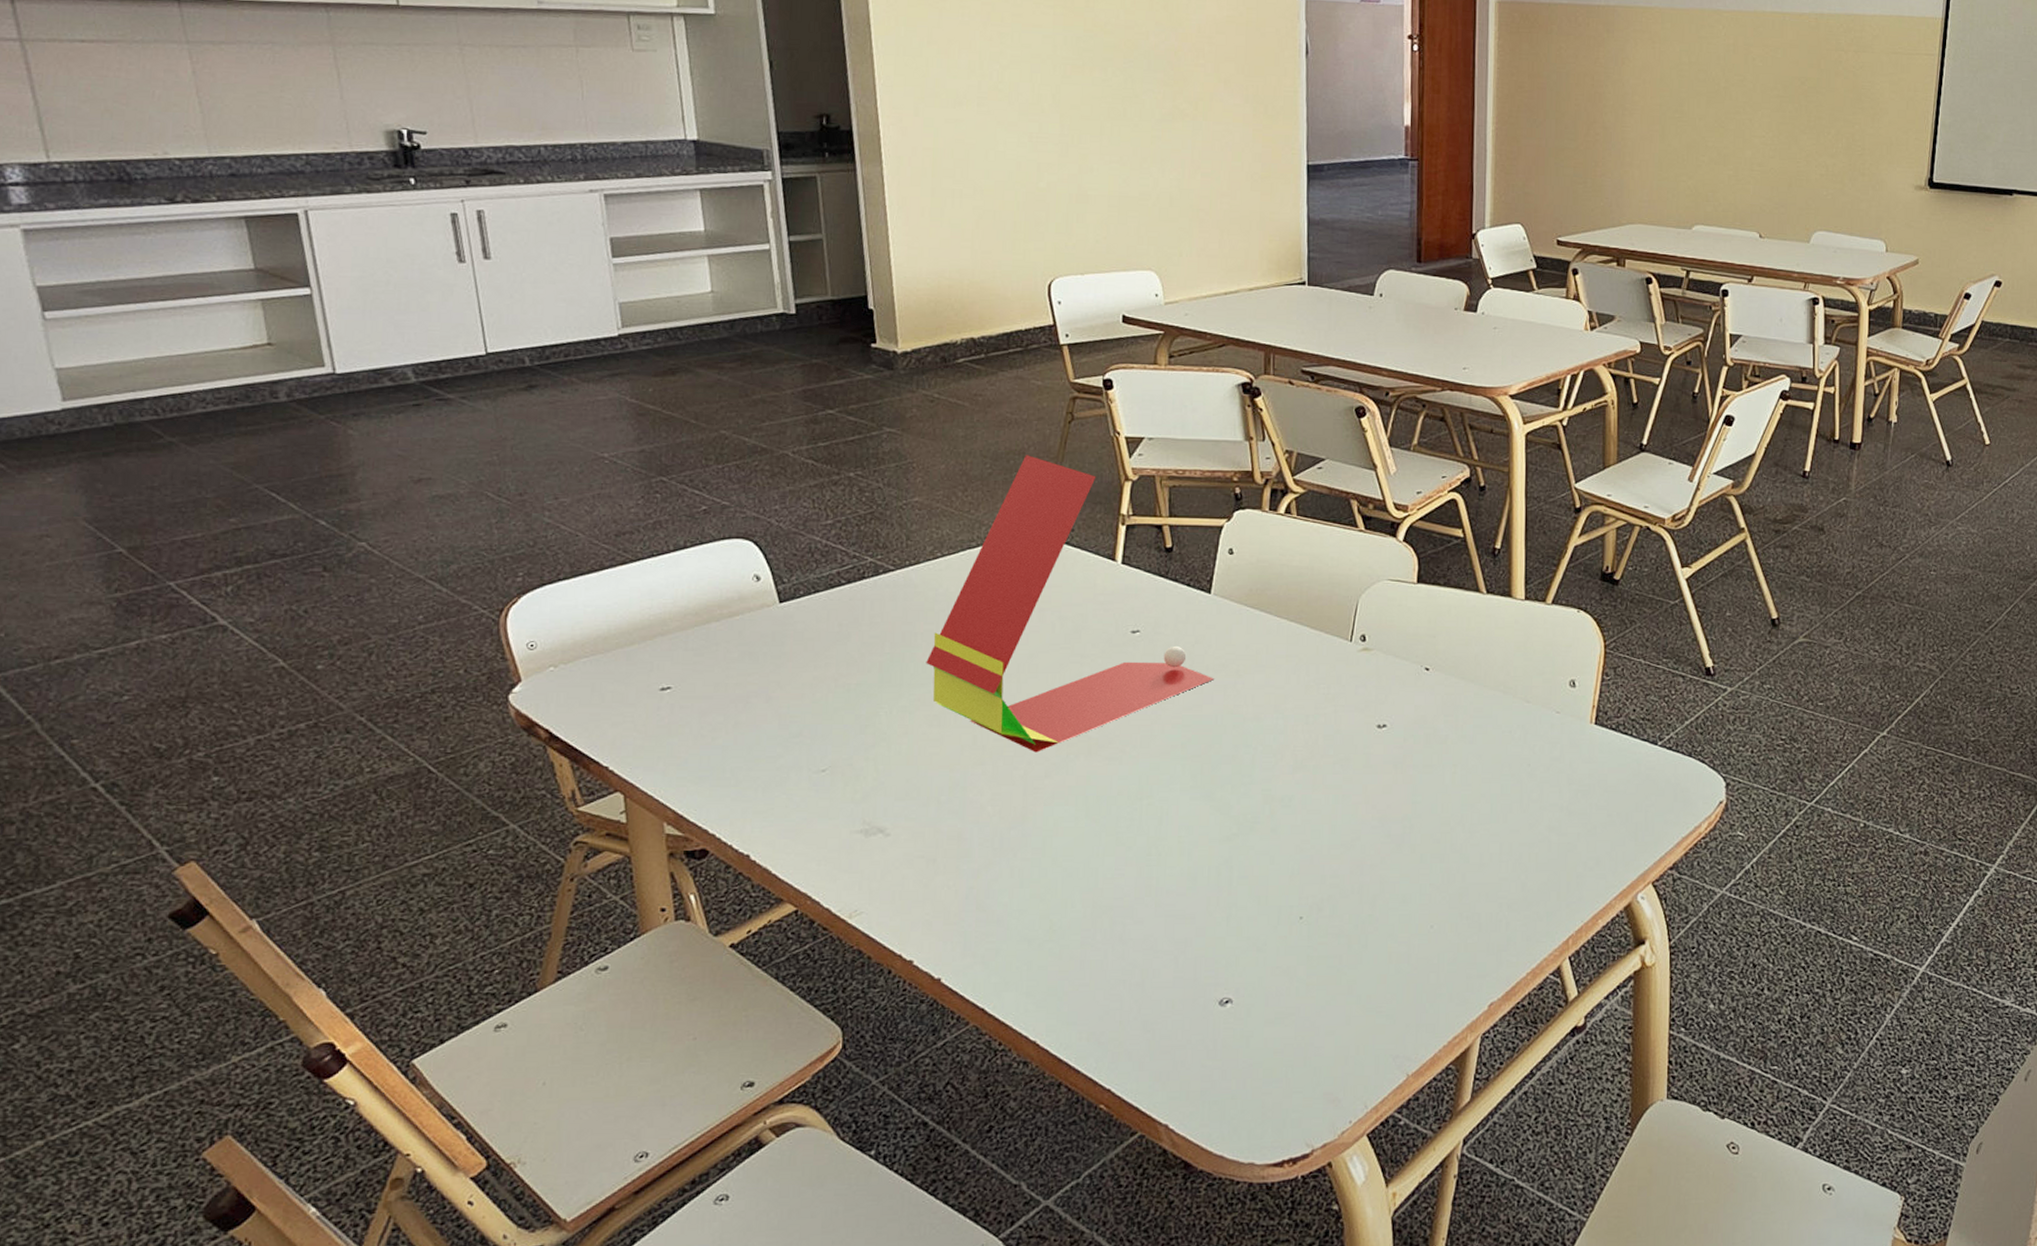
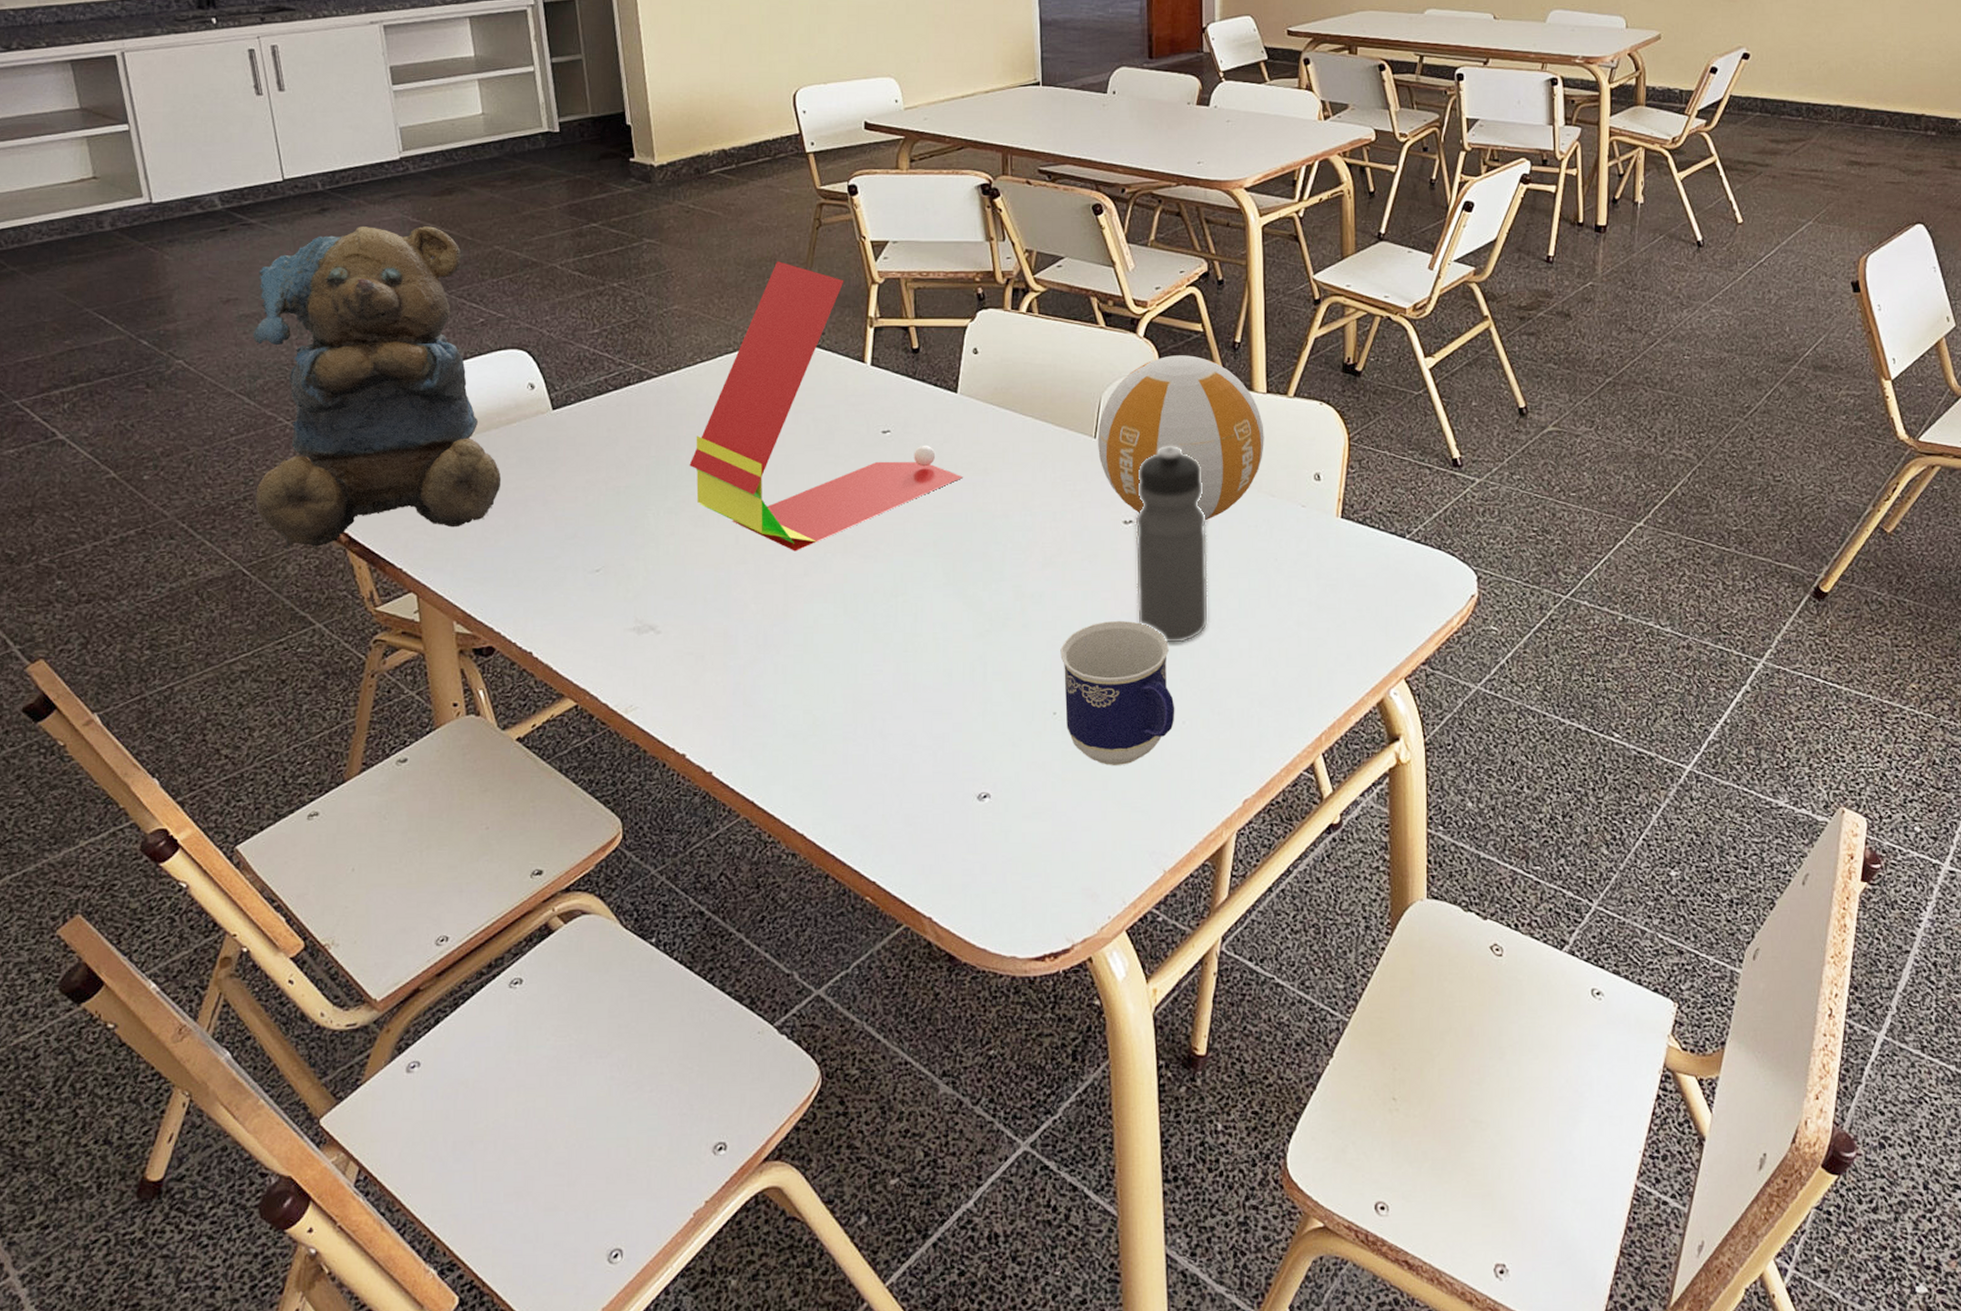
teddy bear: none [445,405,721,747] -> present [252,225,502,551]
cup: none [1309,824,1424,970] -> present [1060,620,1175,765]
volleyball: none [1354,560,1521,727] -> present [1098,355,1264,522]
water bottle: none [1387,651,1461,849] -> present [1135,446,1208,644]

